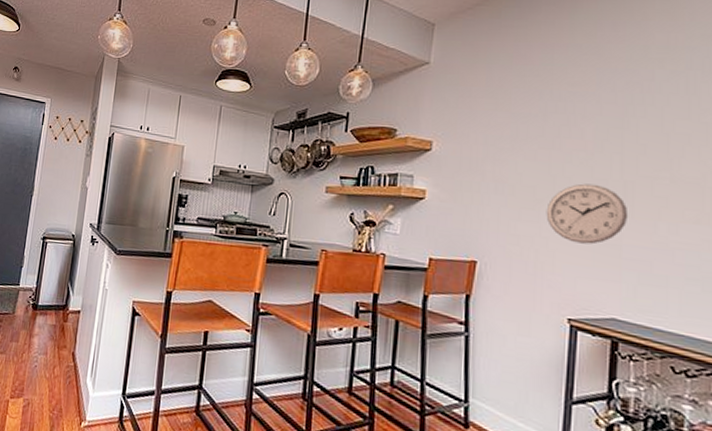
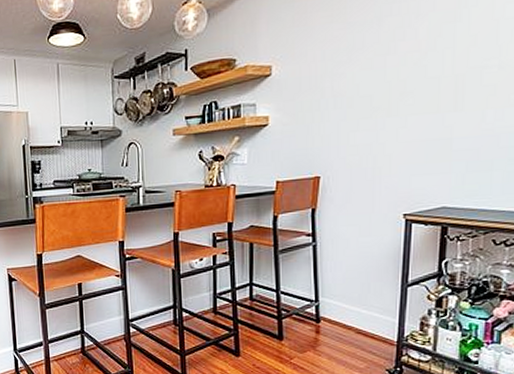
wall clock: present [546,183,629,245] -> none [382,83,459,144]

